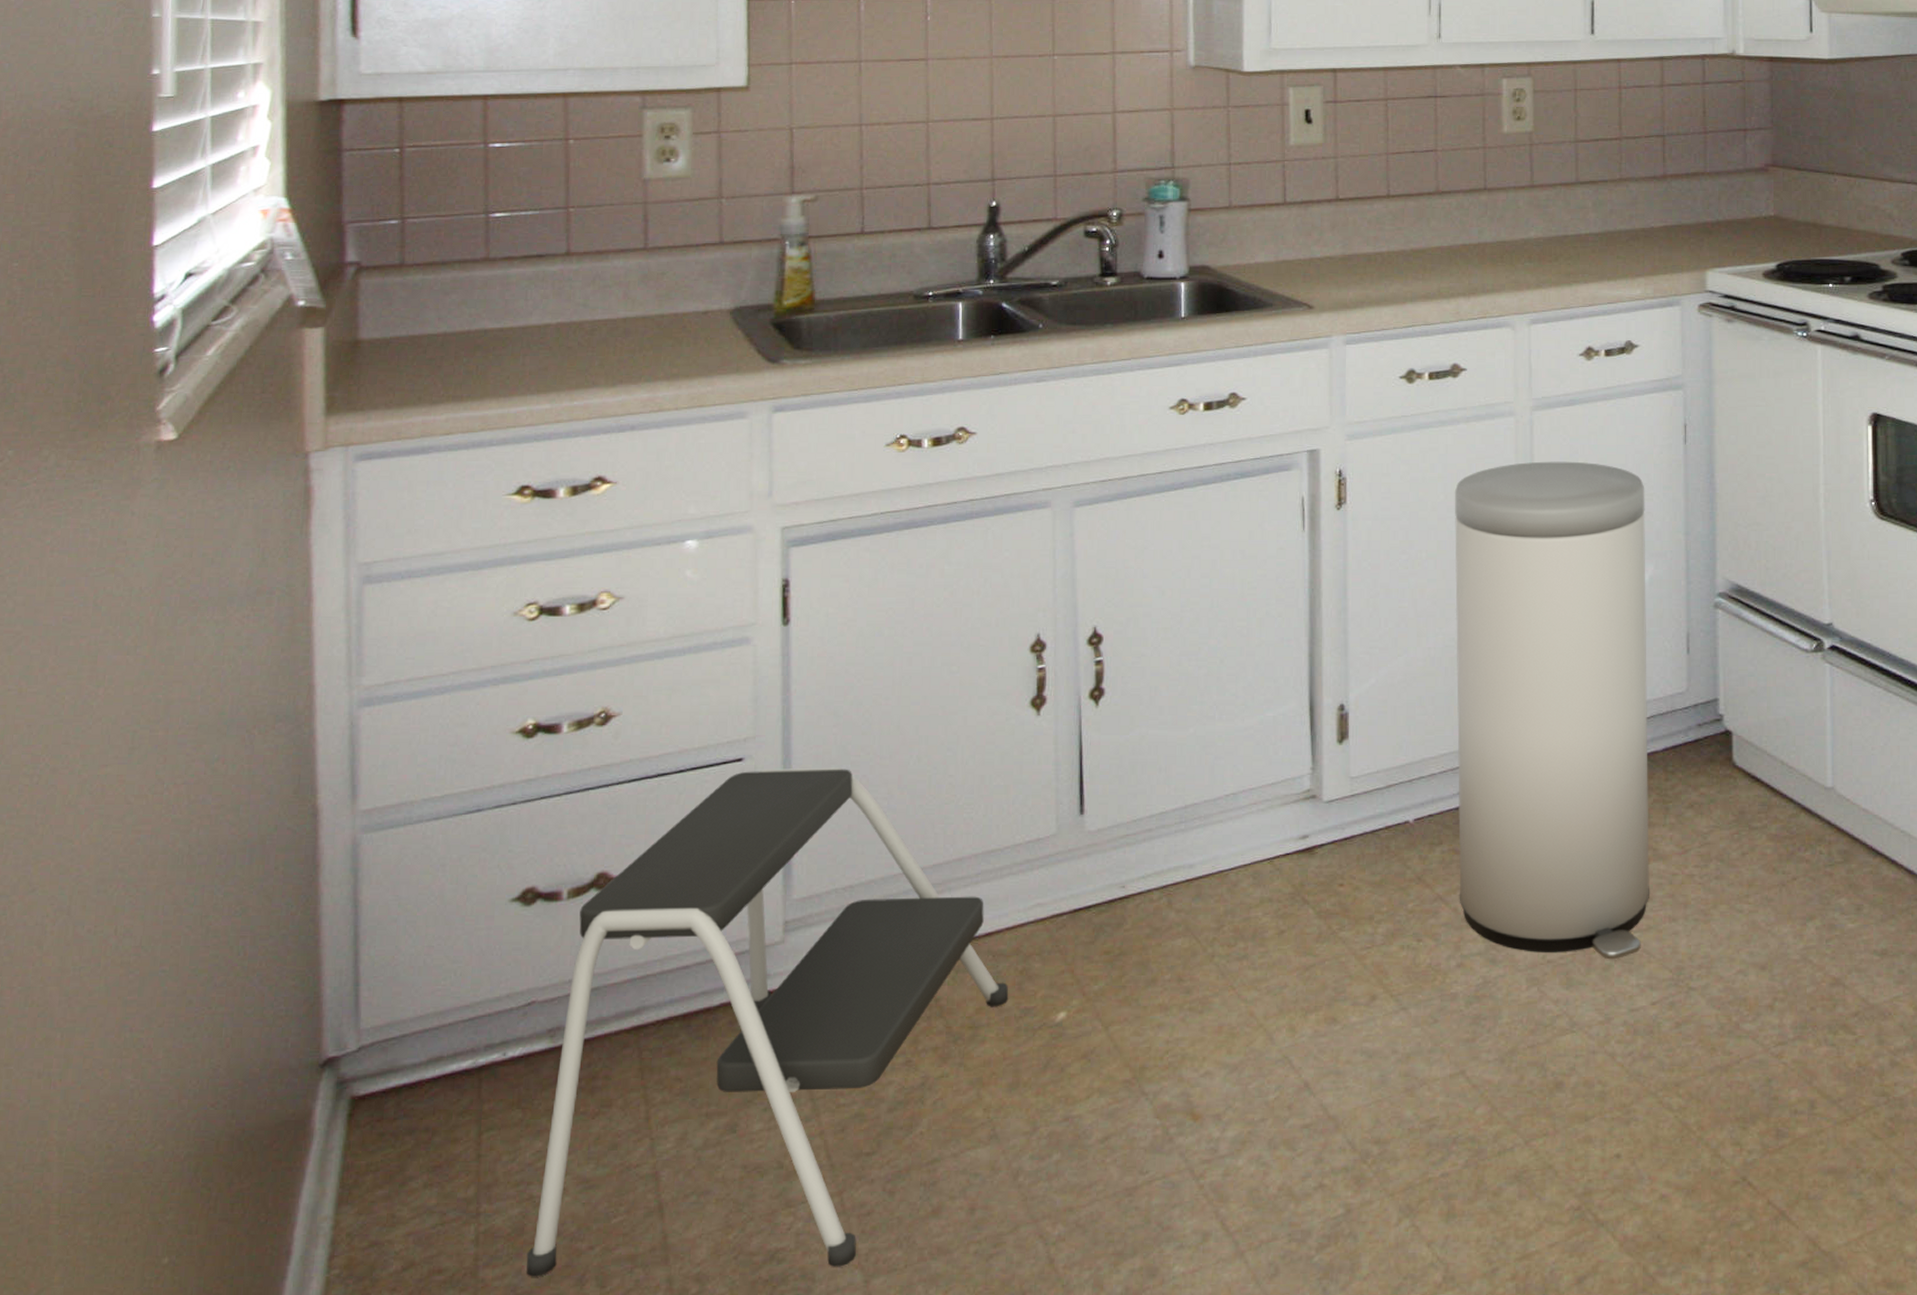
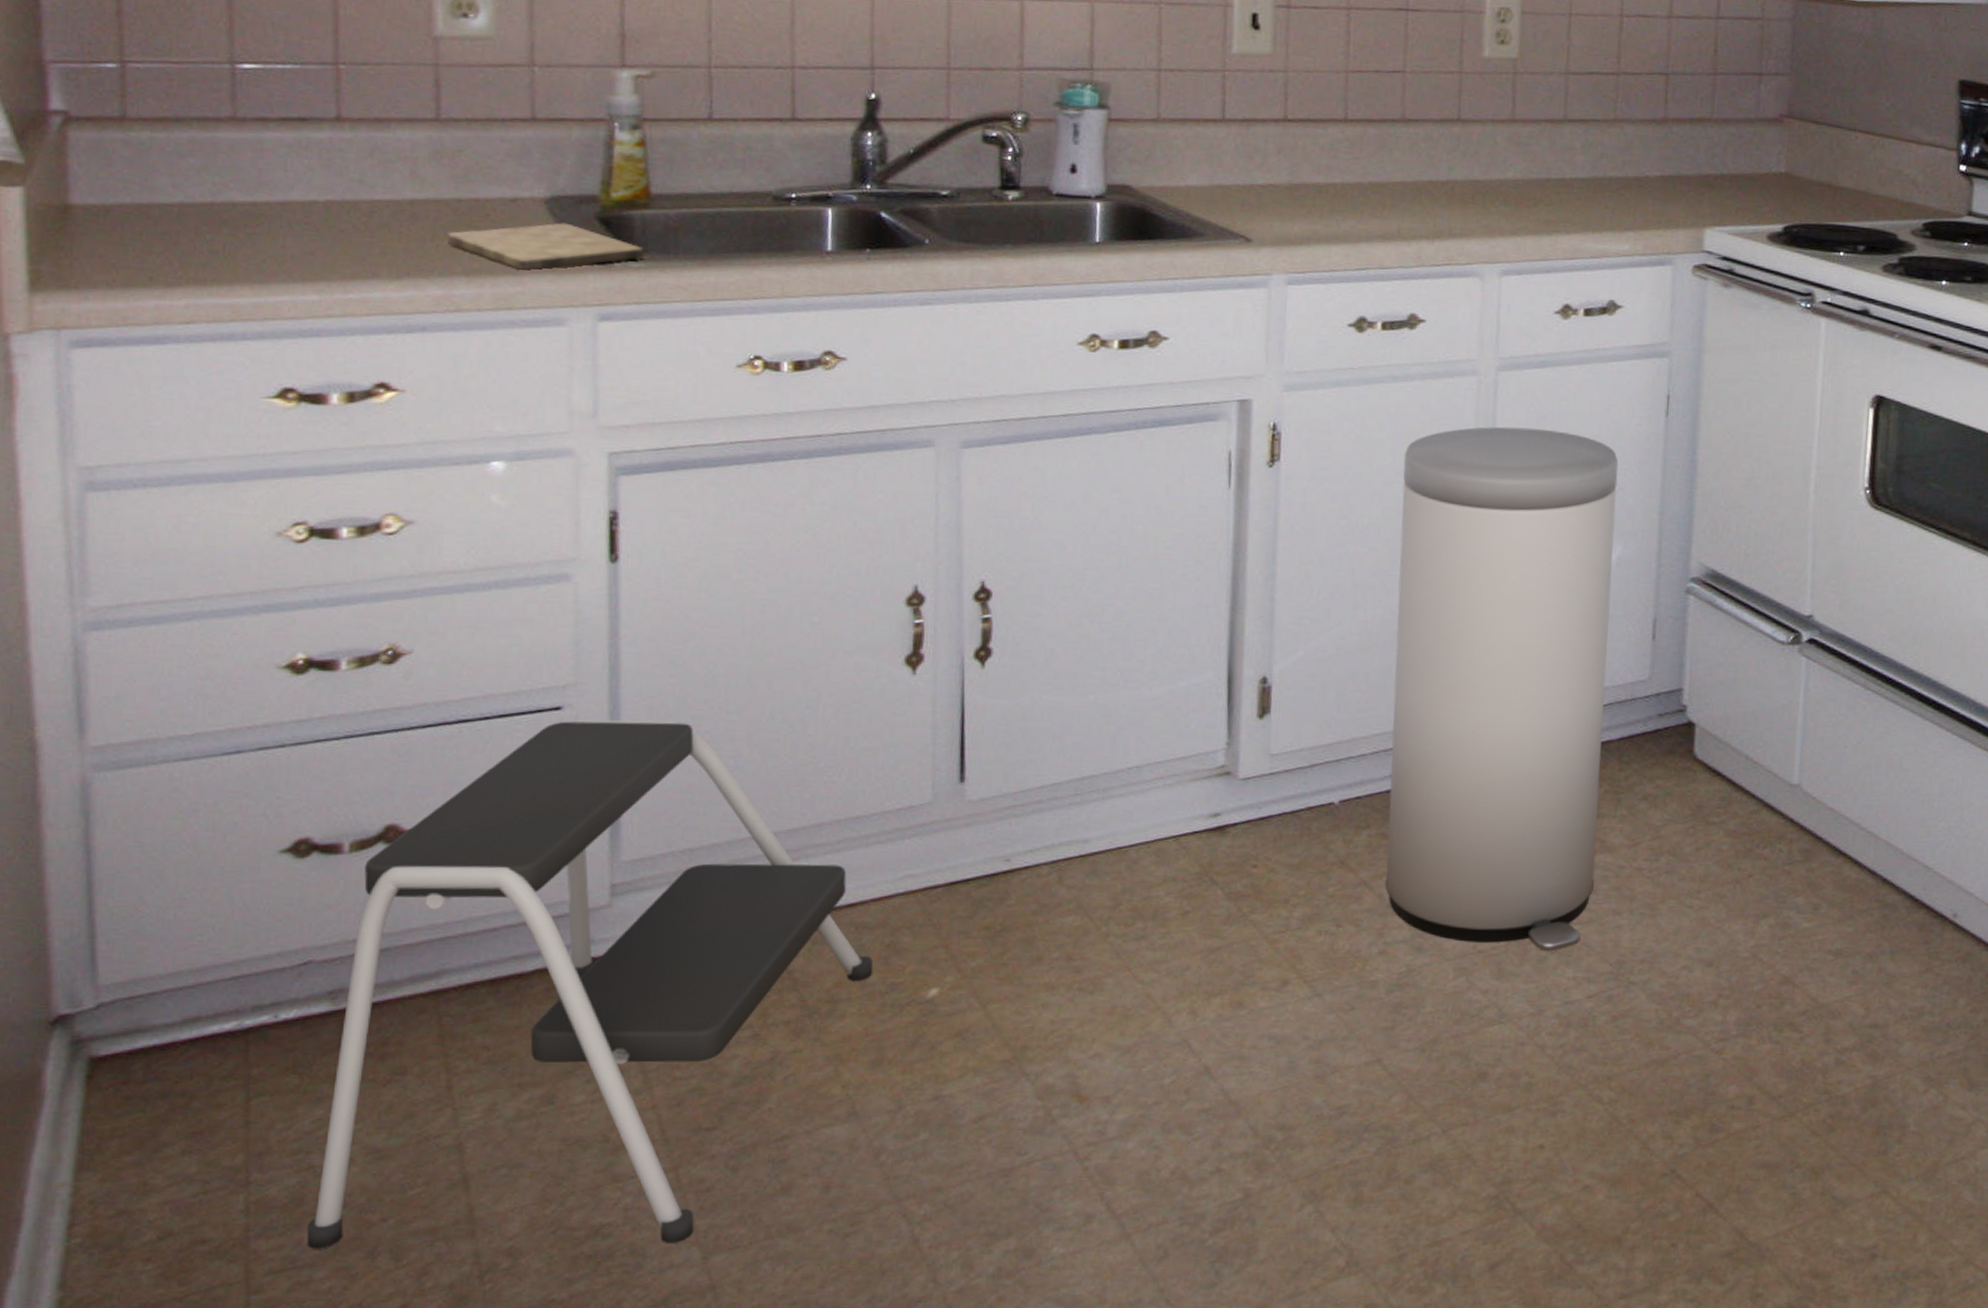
cutting board: none [652,329,810,372] -> present [447,222,645,271]

